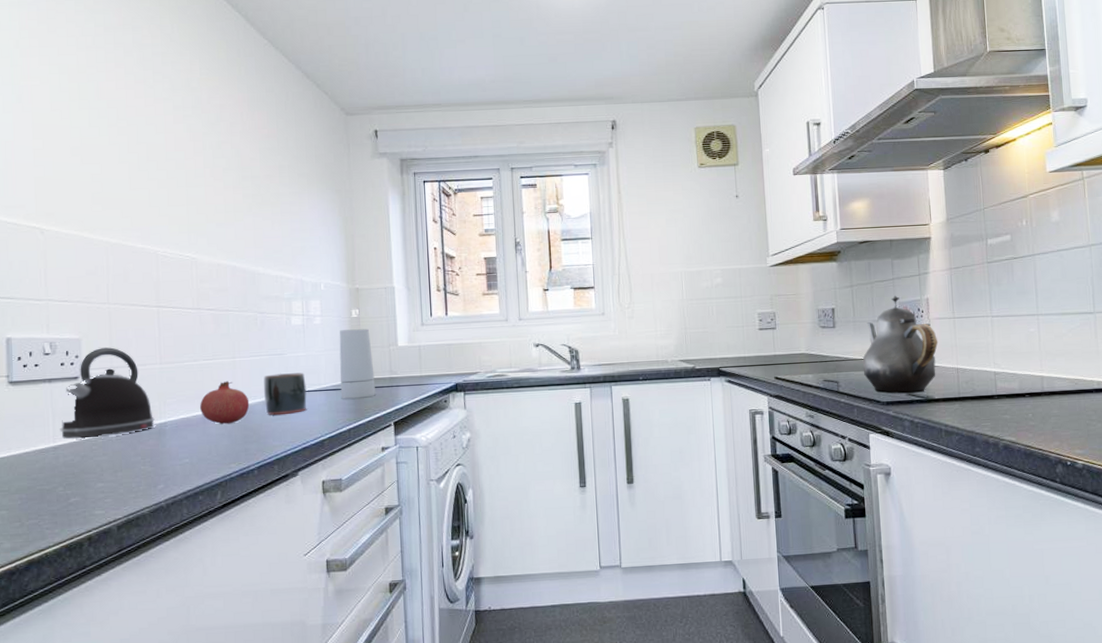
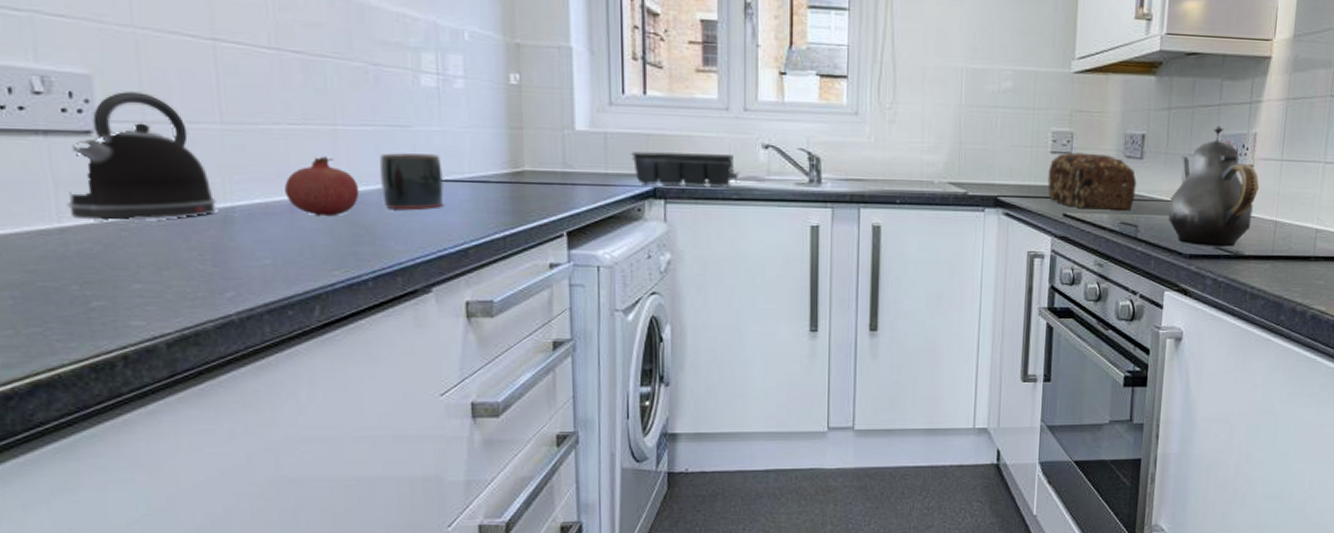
canister: present [339,329,376,400] -> none [490,100,542,198]
dish rack: none [437,354,518,383] -> present [630,151,740,188]
bread loaf: none [758,327,833,372] -> present [1047,152,1137,211]

